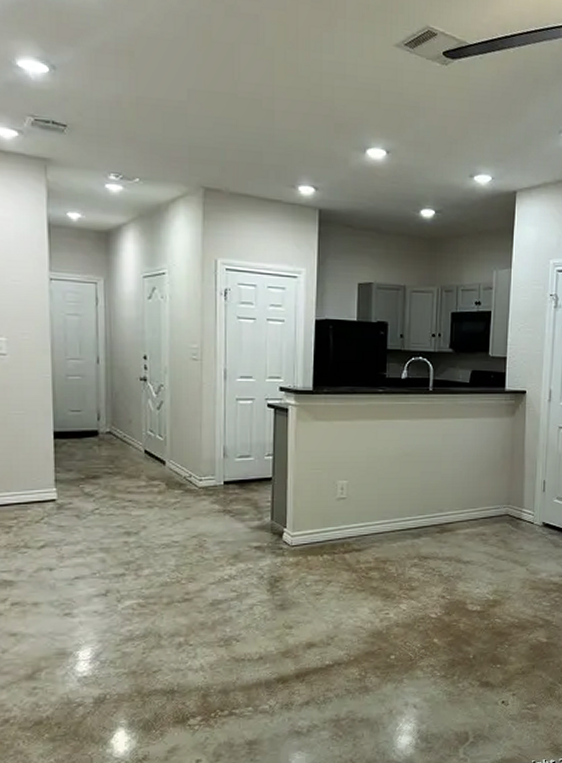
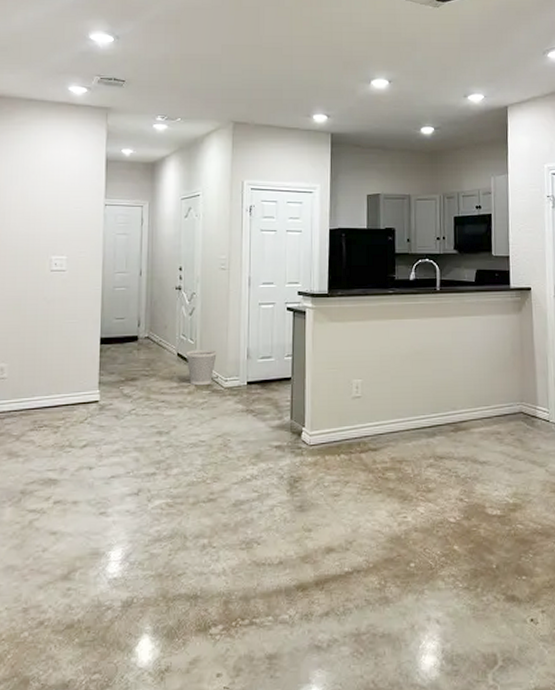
wastebasket: none [154,447,190,485] -> present [185,350,217,386]

